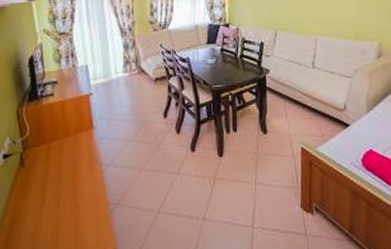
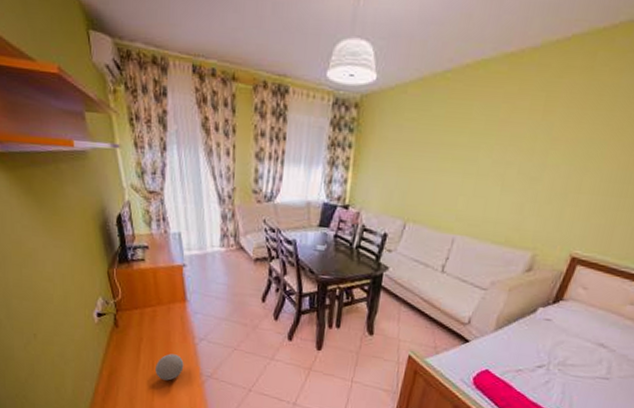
decorative ball: none [61,186,91,217] -> present [156,353,184,381]

